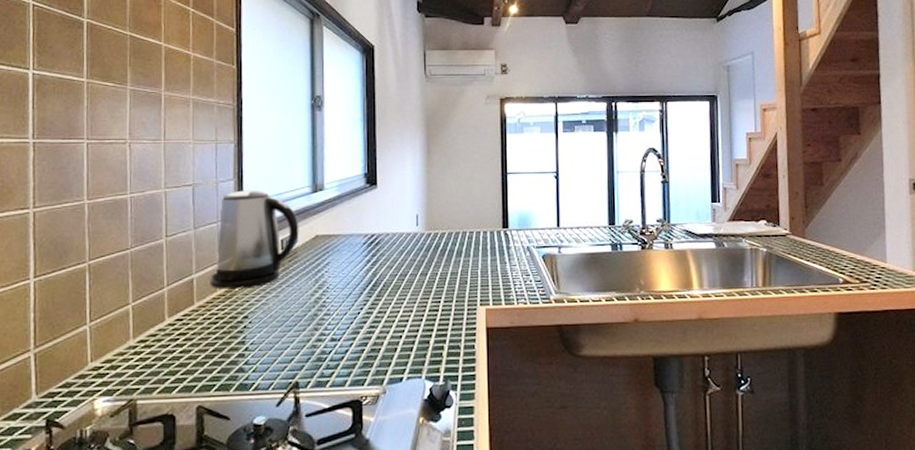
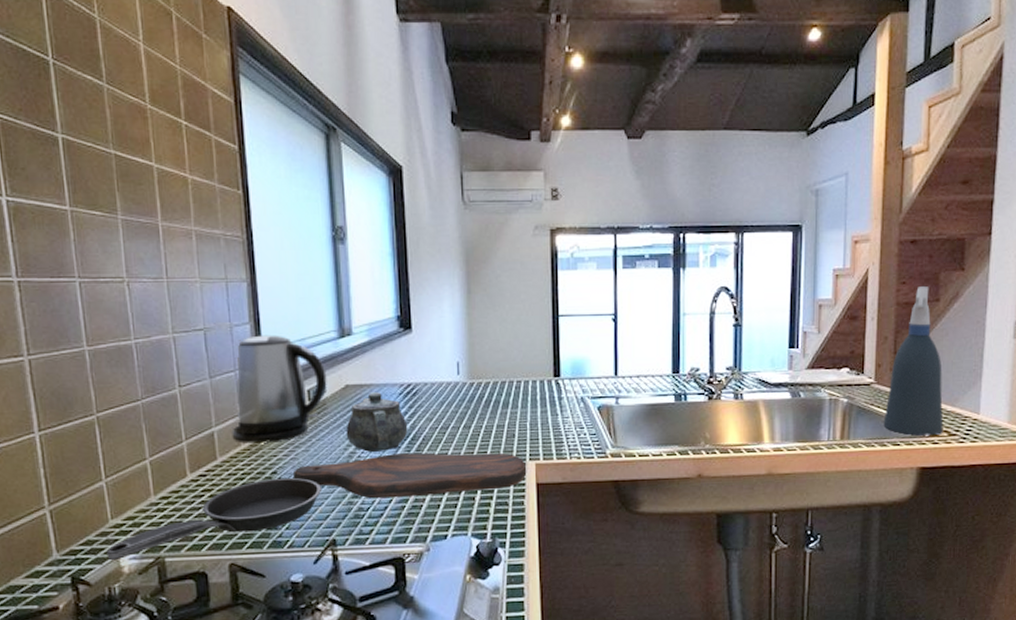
frying pan: none [82,321,288,403] -> present [106,477,321,561]
cutting board: none [262,298,478,342] -> present [292,452,527,499]
teapot: none [313,242,370,299] -> present [346,392,408,453]
spray bottle: none [800,147,855,283] -> present [883,285,944,436]

